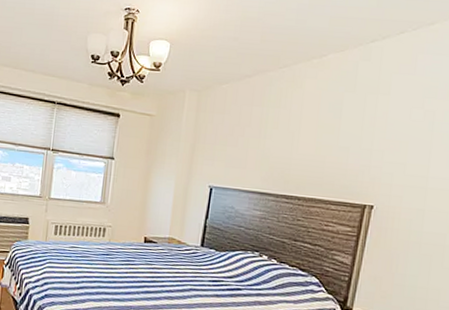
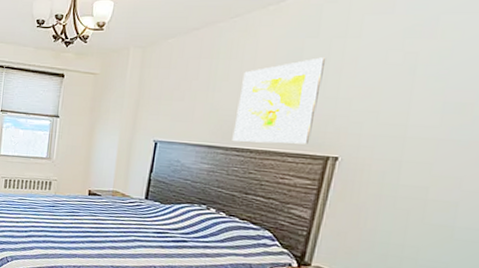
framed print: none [282,111,362,193] -> present [232,57,327,145]

